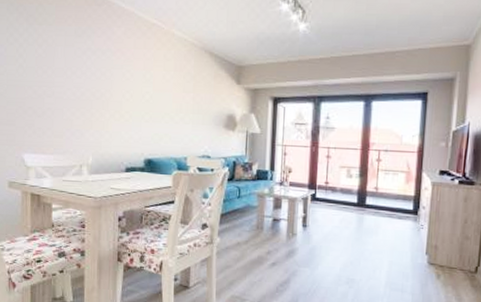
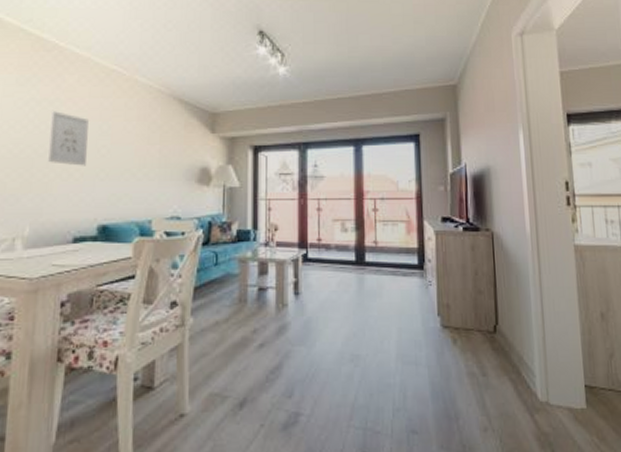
wall art: none [103,60,134,109] -> present [47,111,89,166]

